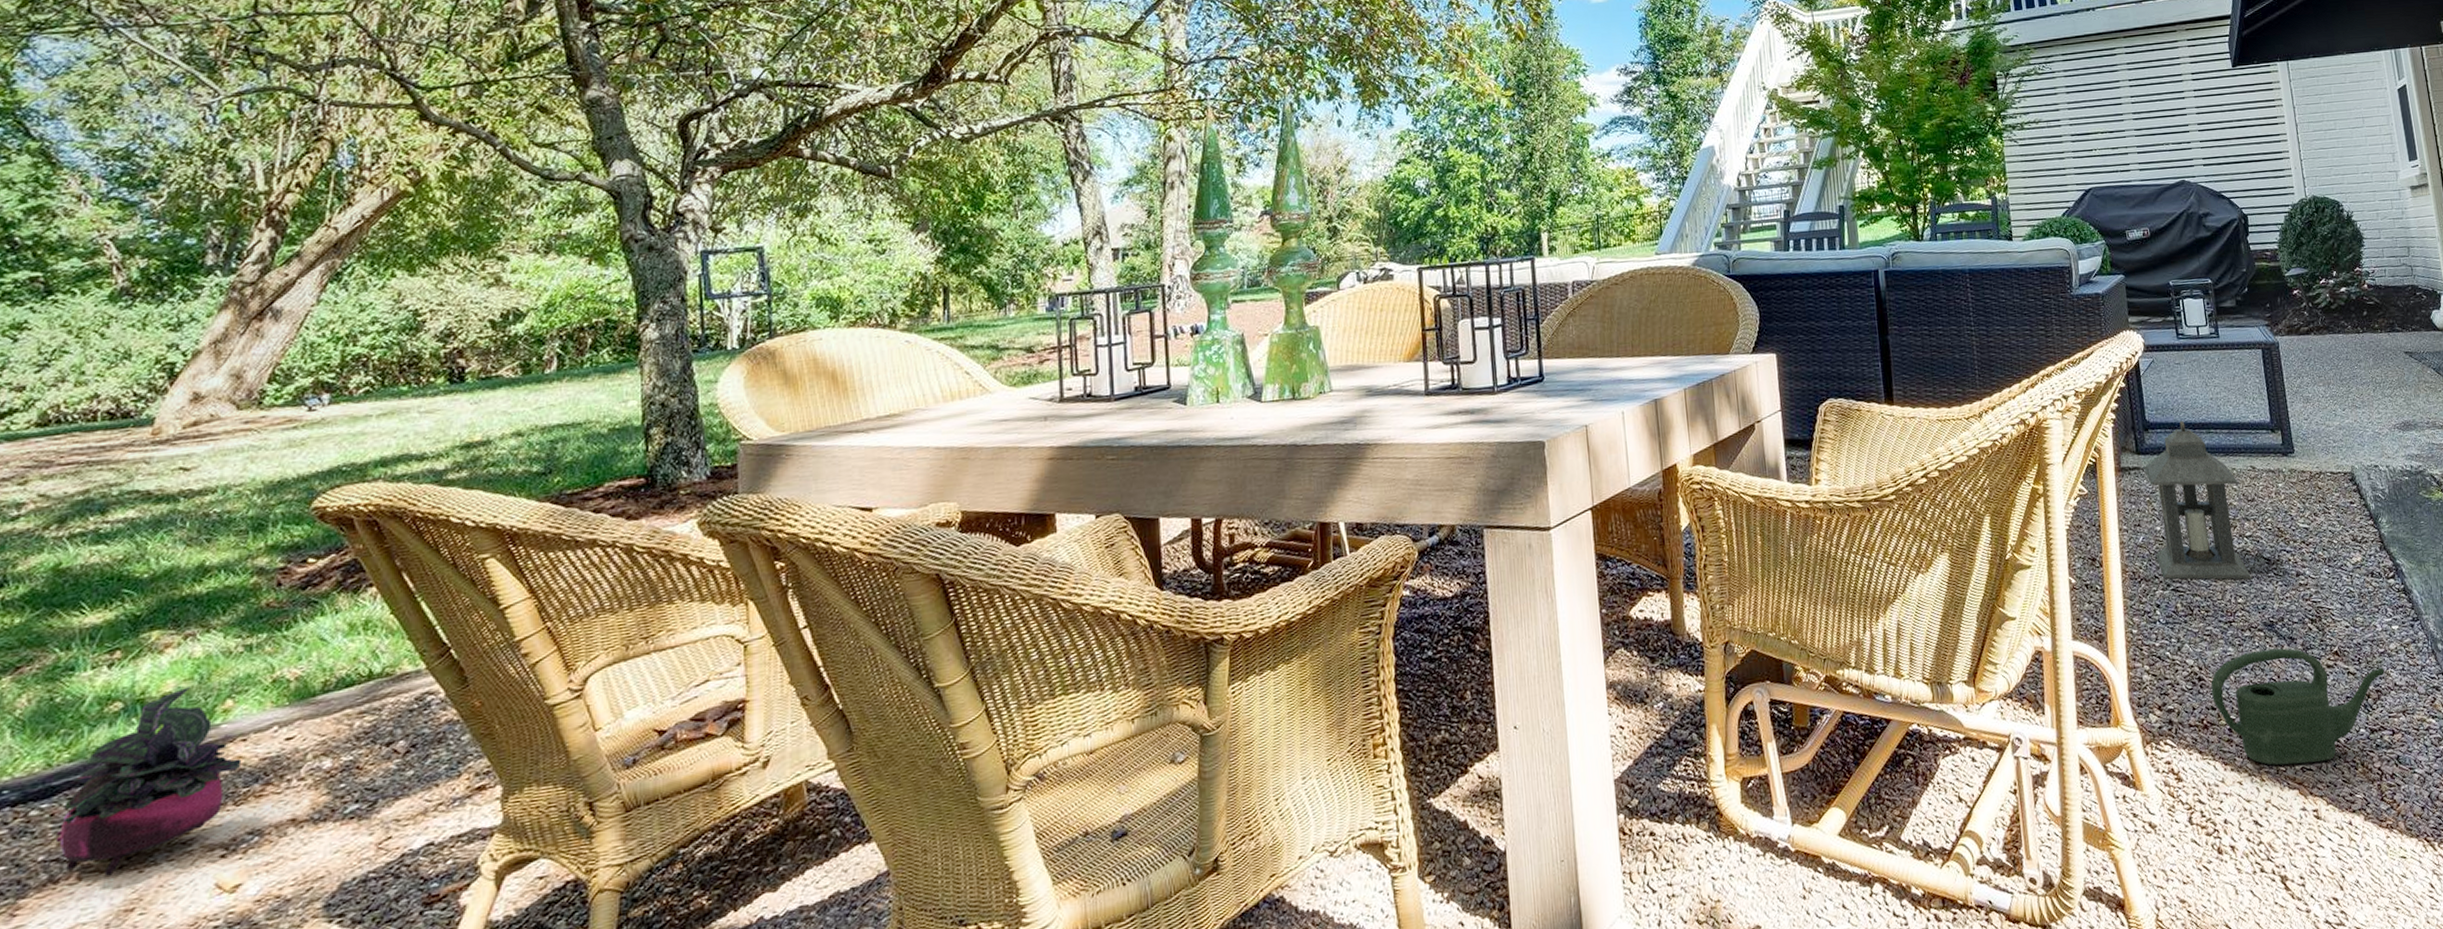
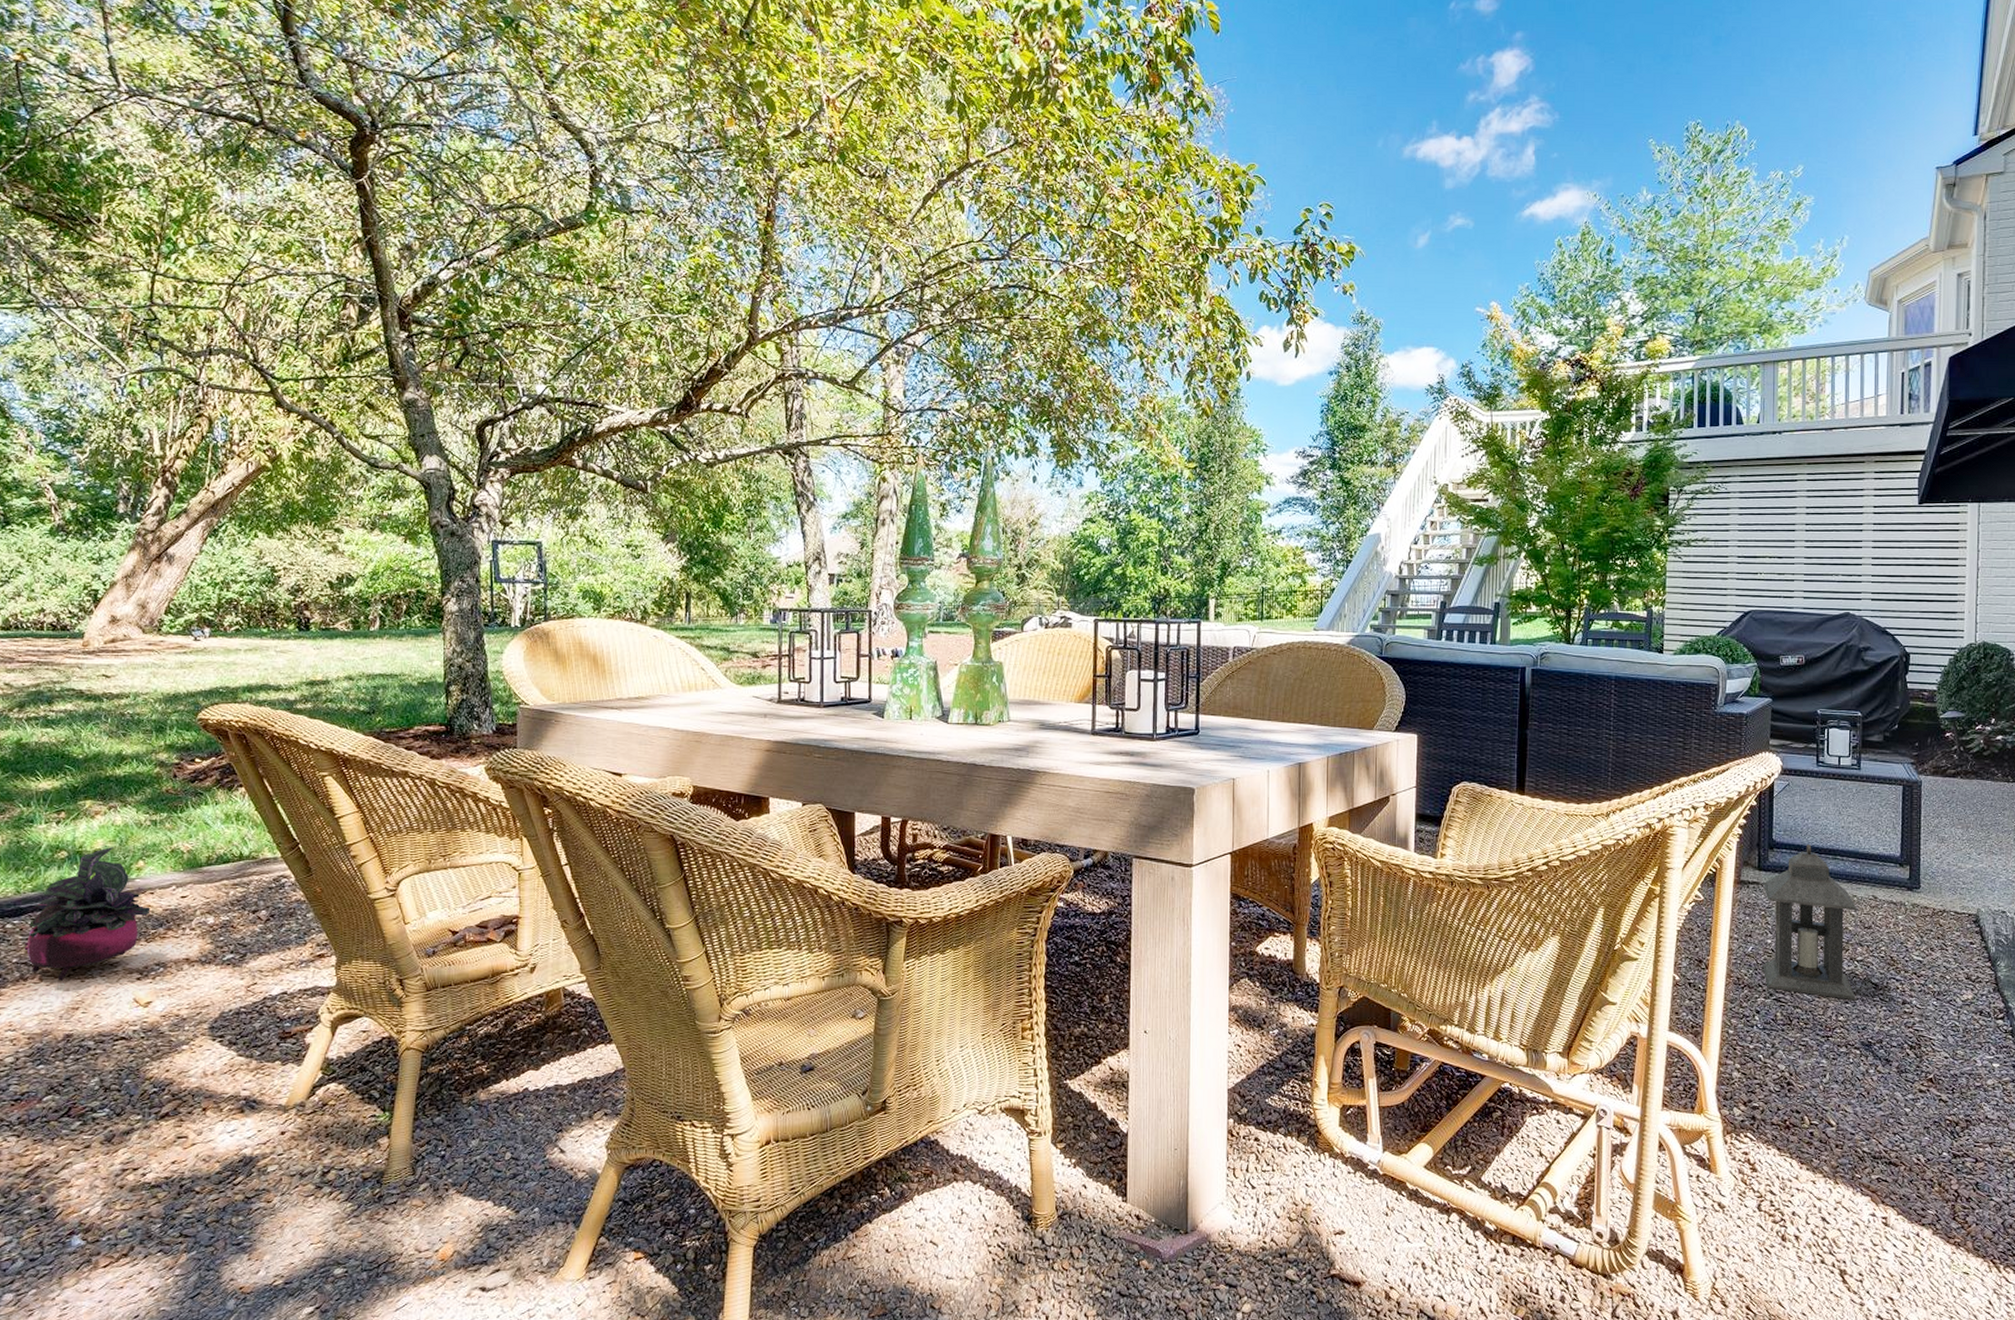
watering can: present [2210,648,2385,766] -> none [1798,1067,1977,1176]

